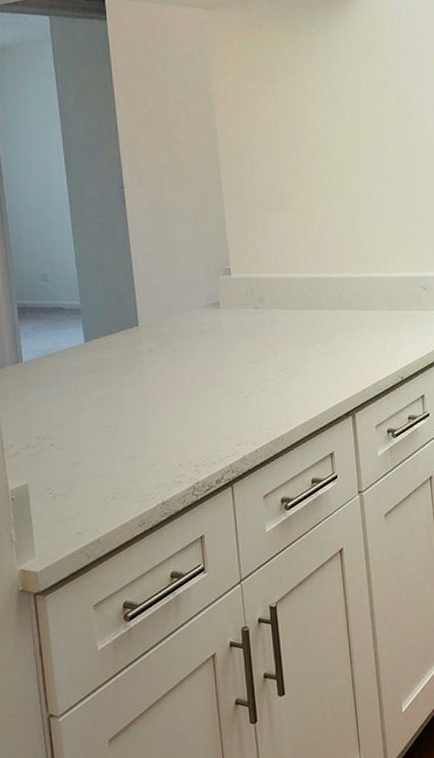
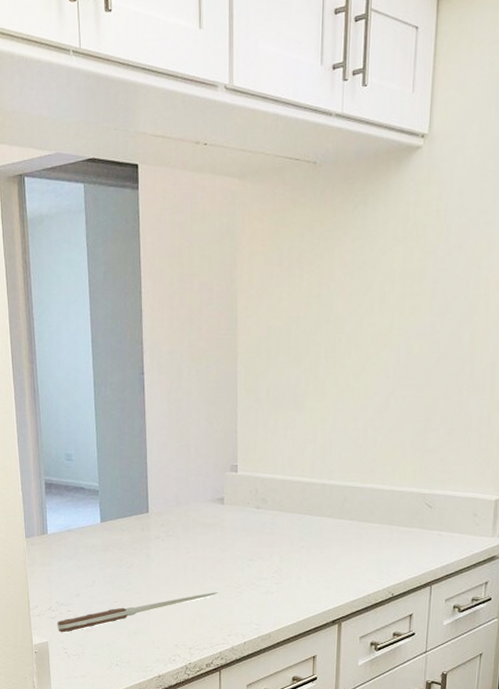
kitchen knife: none [38,400,222,471] -> present [57,592,218,633]

